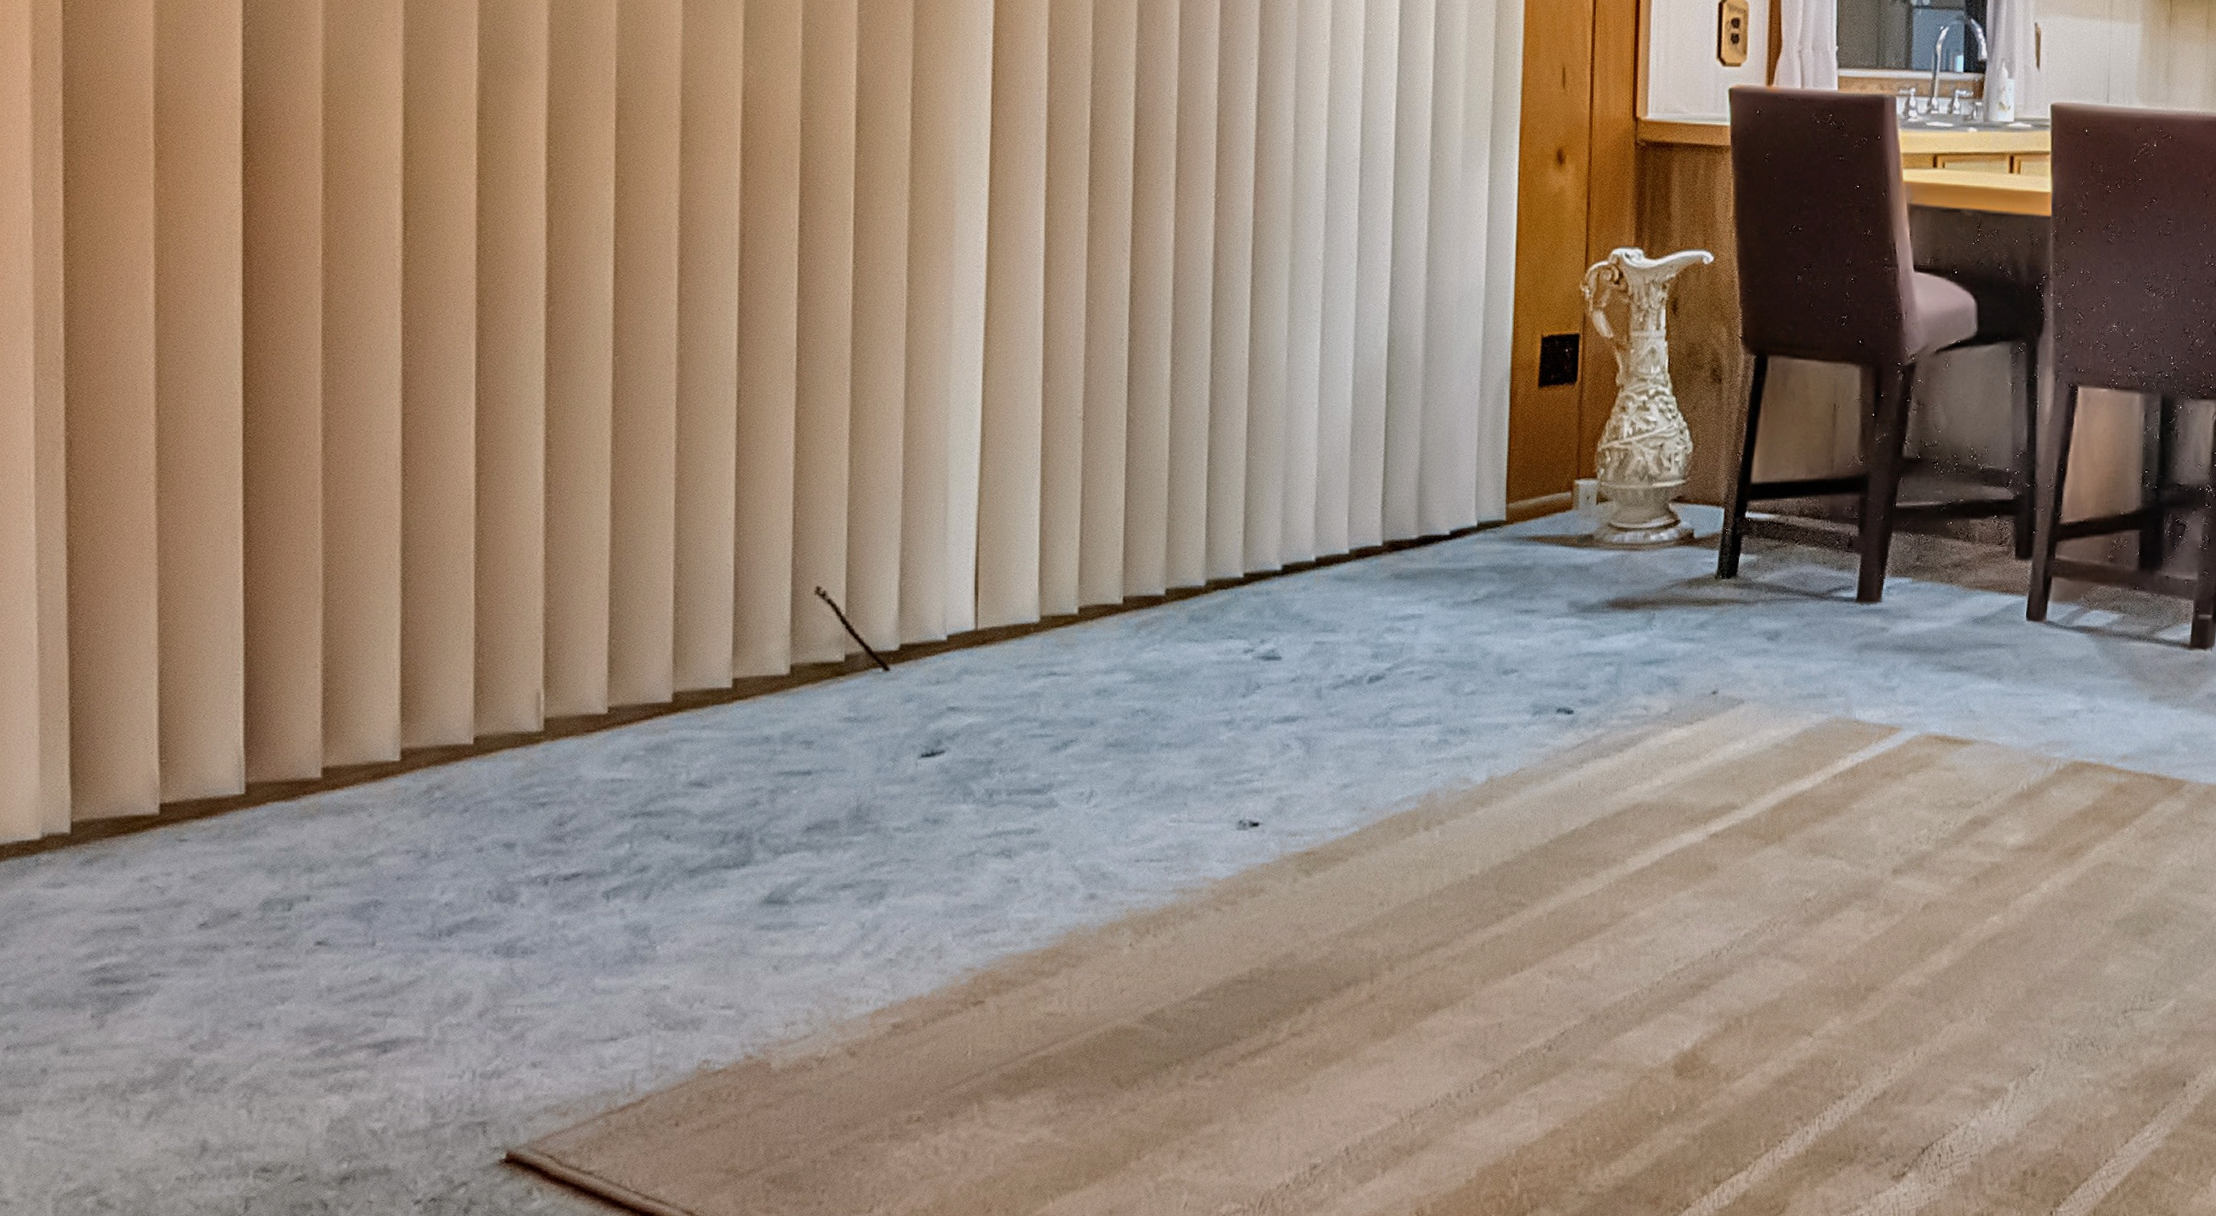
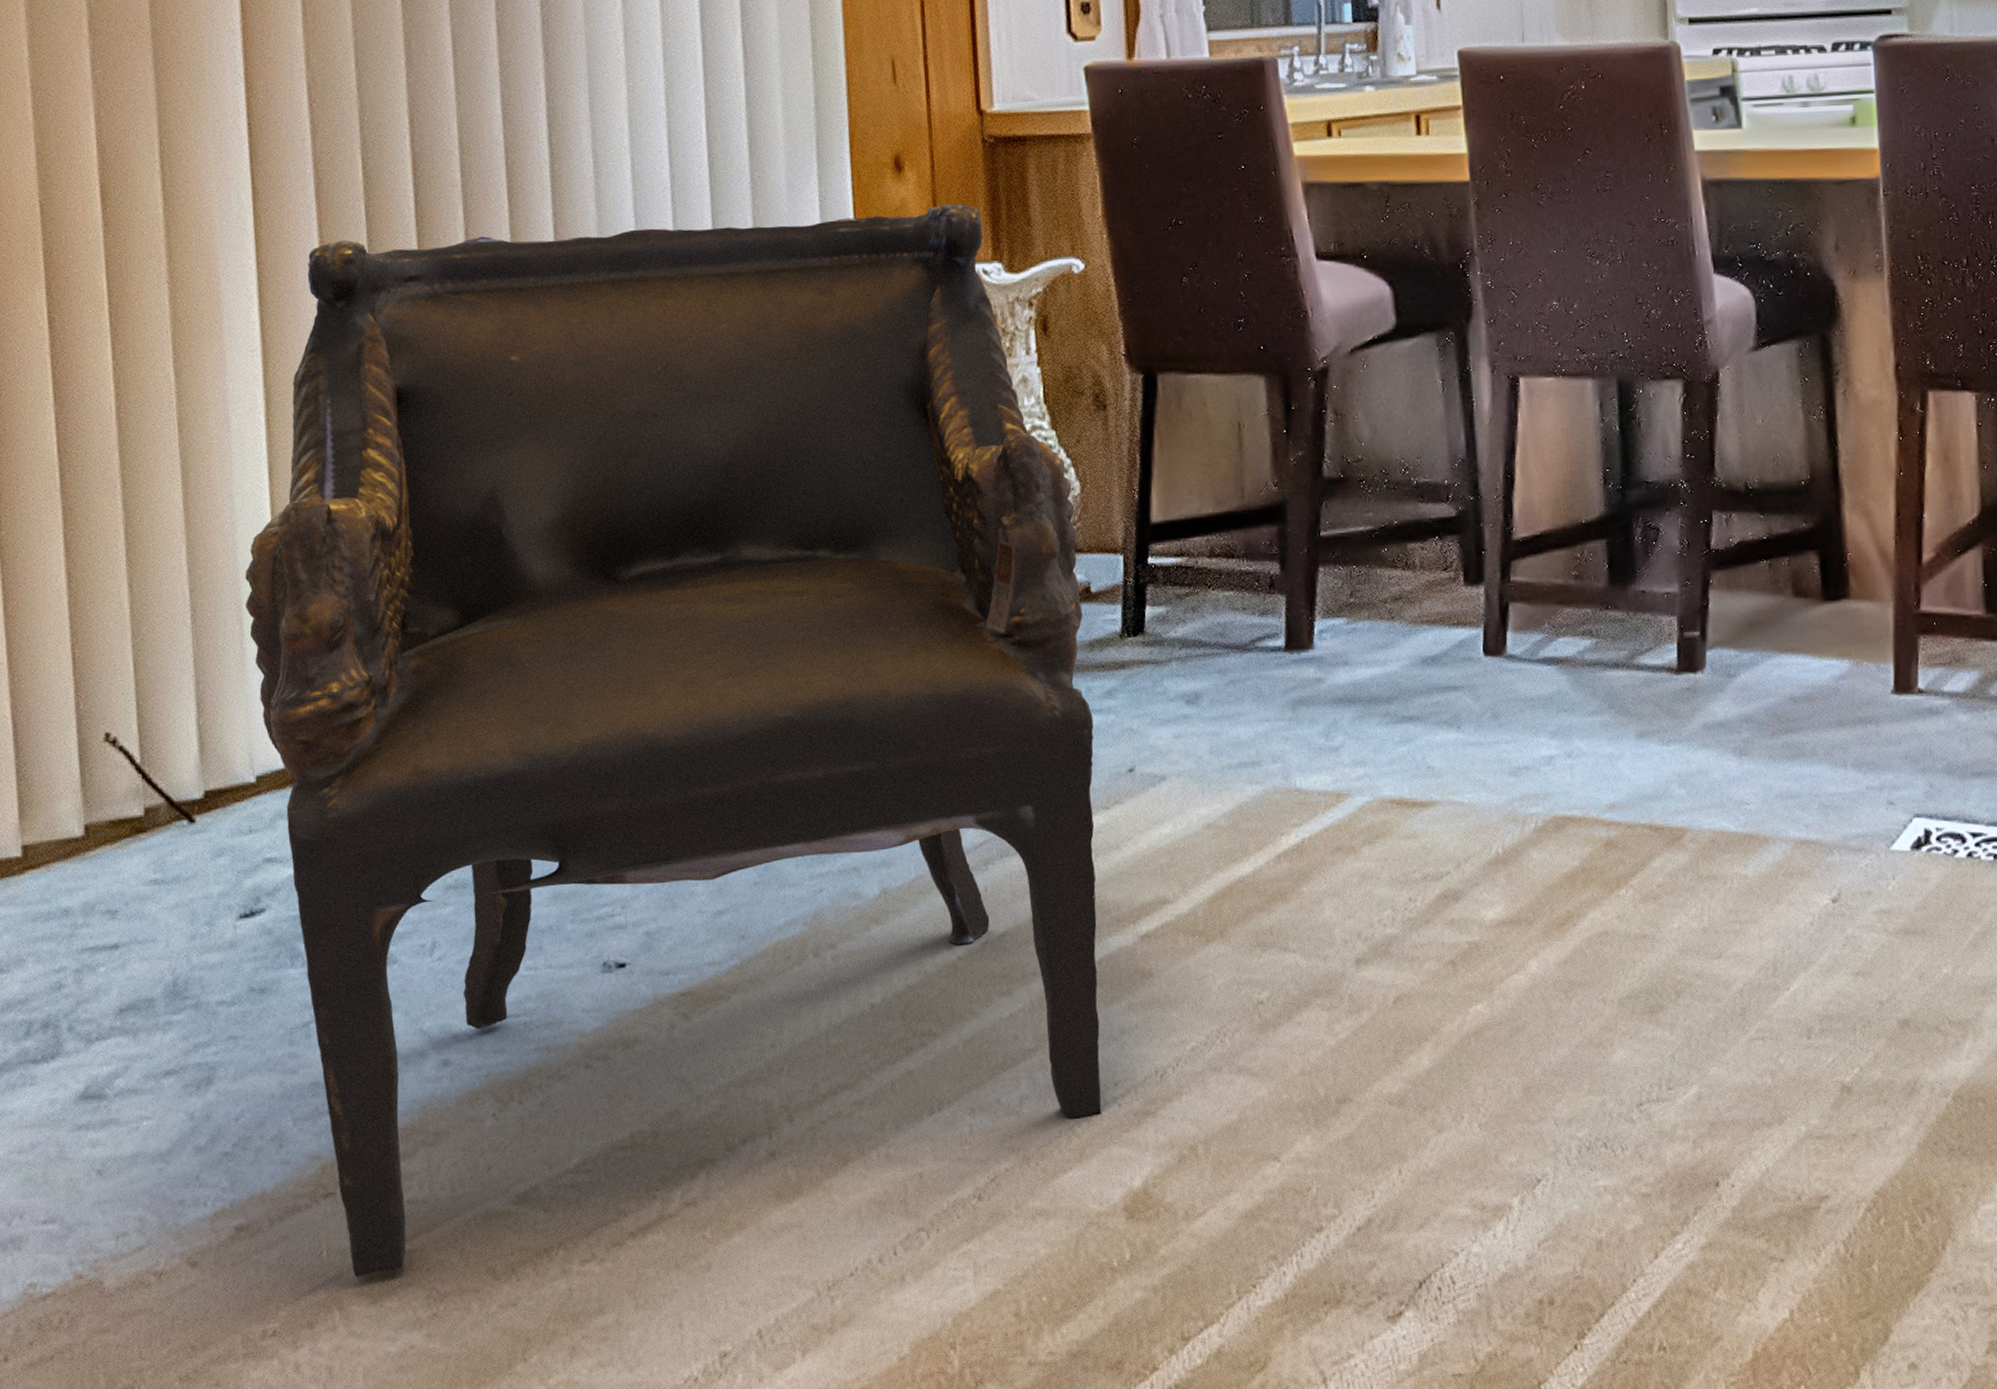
armchair: none [952,178,1687,1077] -> present [245,203,1102,1278]

